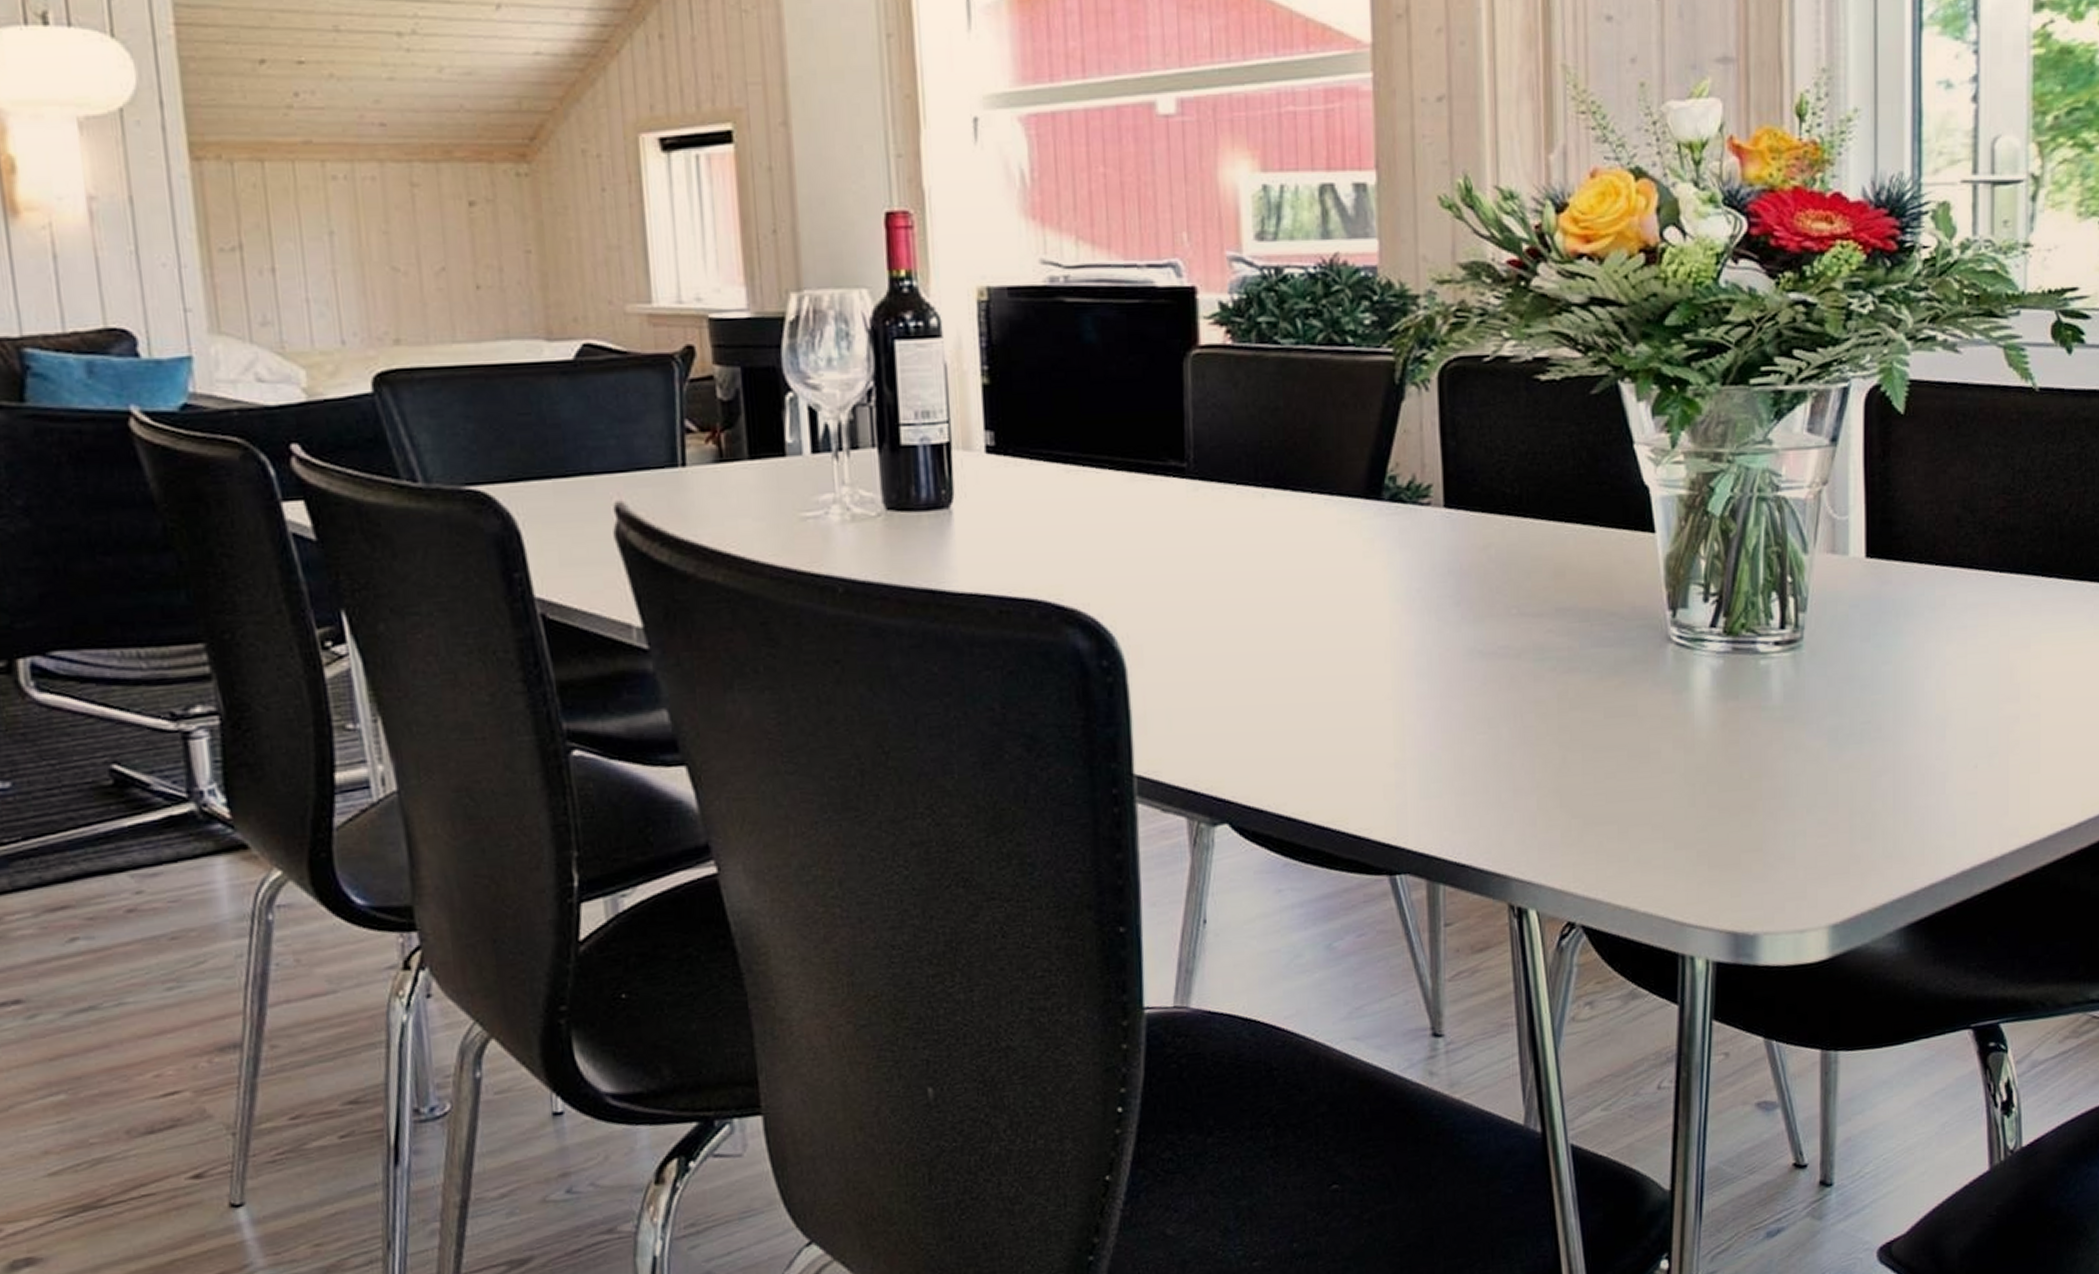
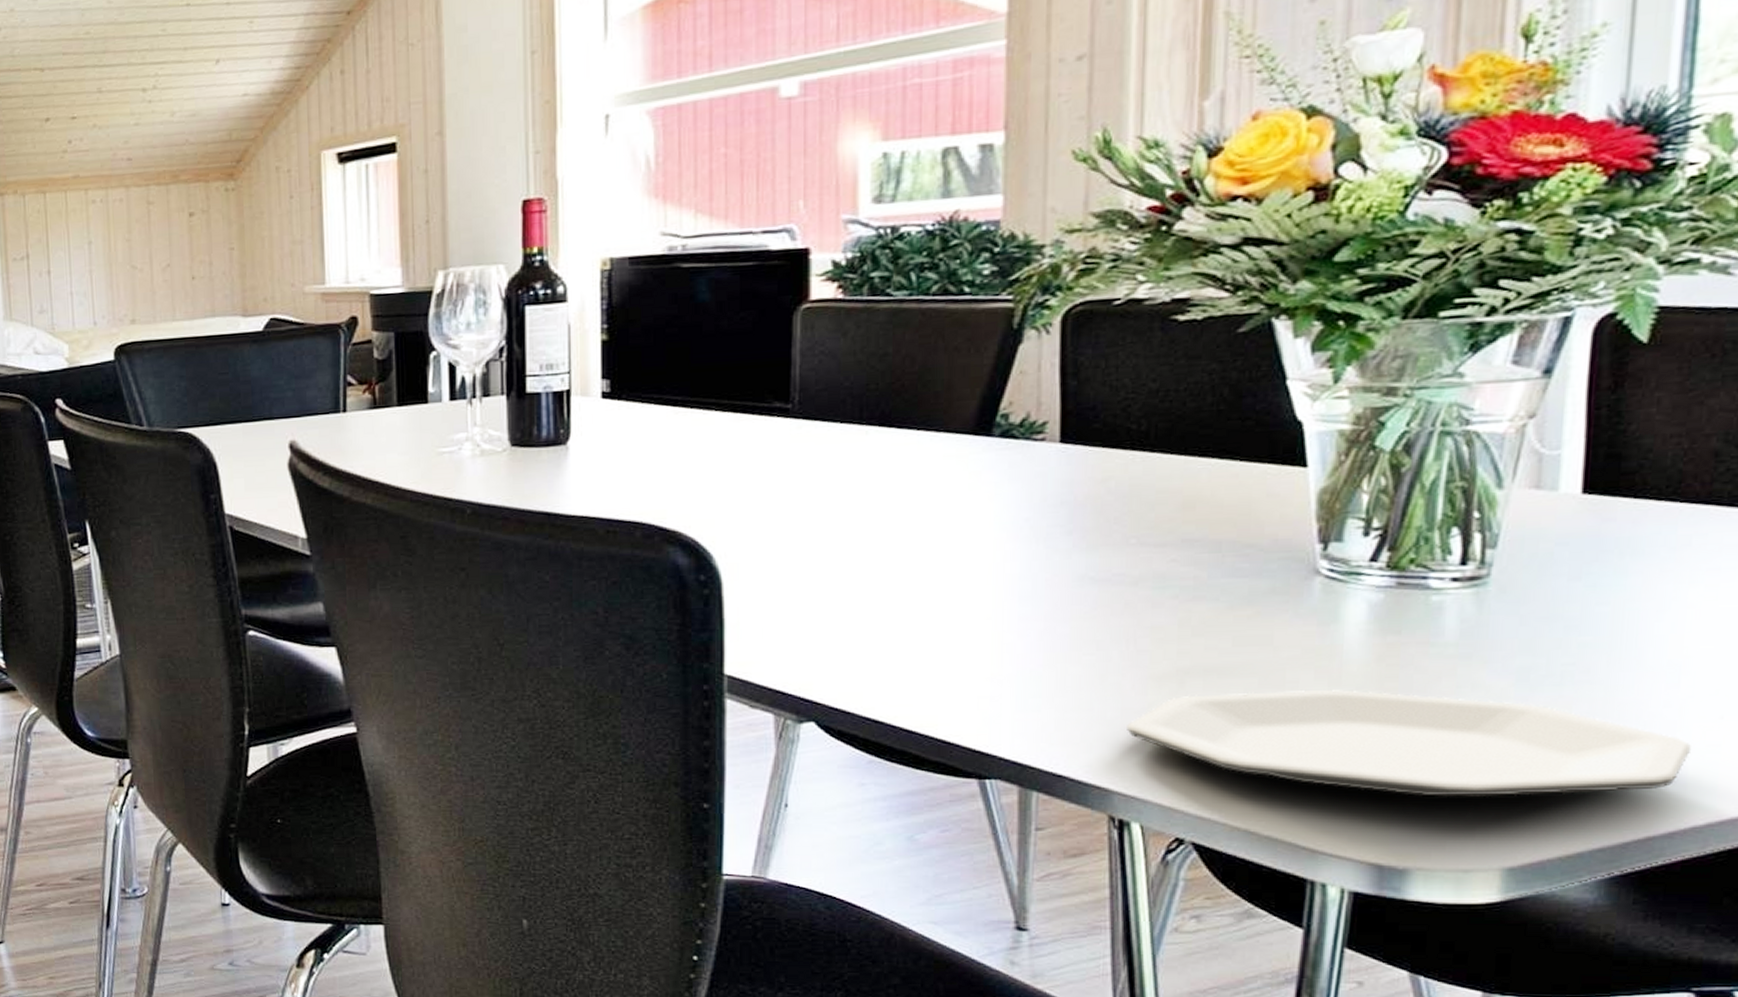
plate: none [1519,757,1958,860] -> present [1127,690,1693,797]

